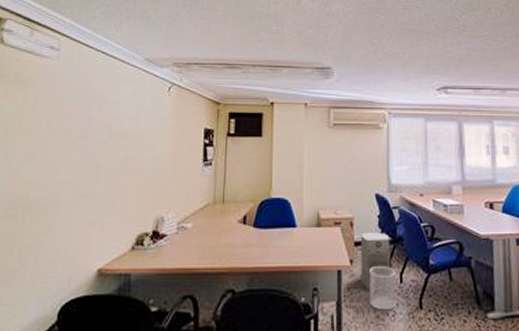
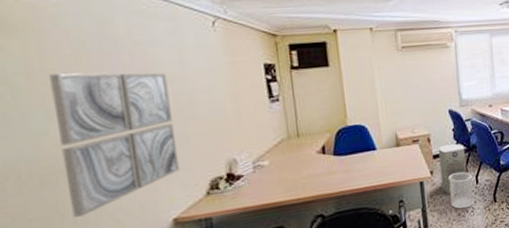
wall art: none [19,121,122,253] -> present [49,72,180,217]

